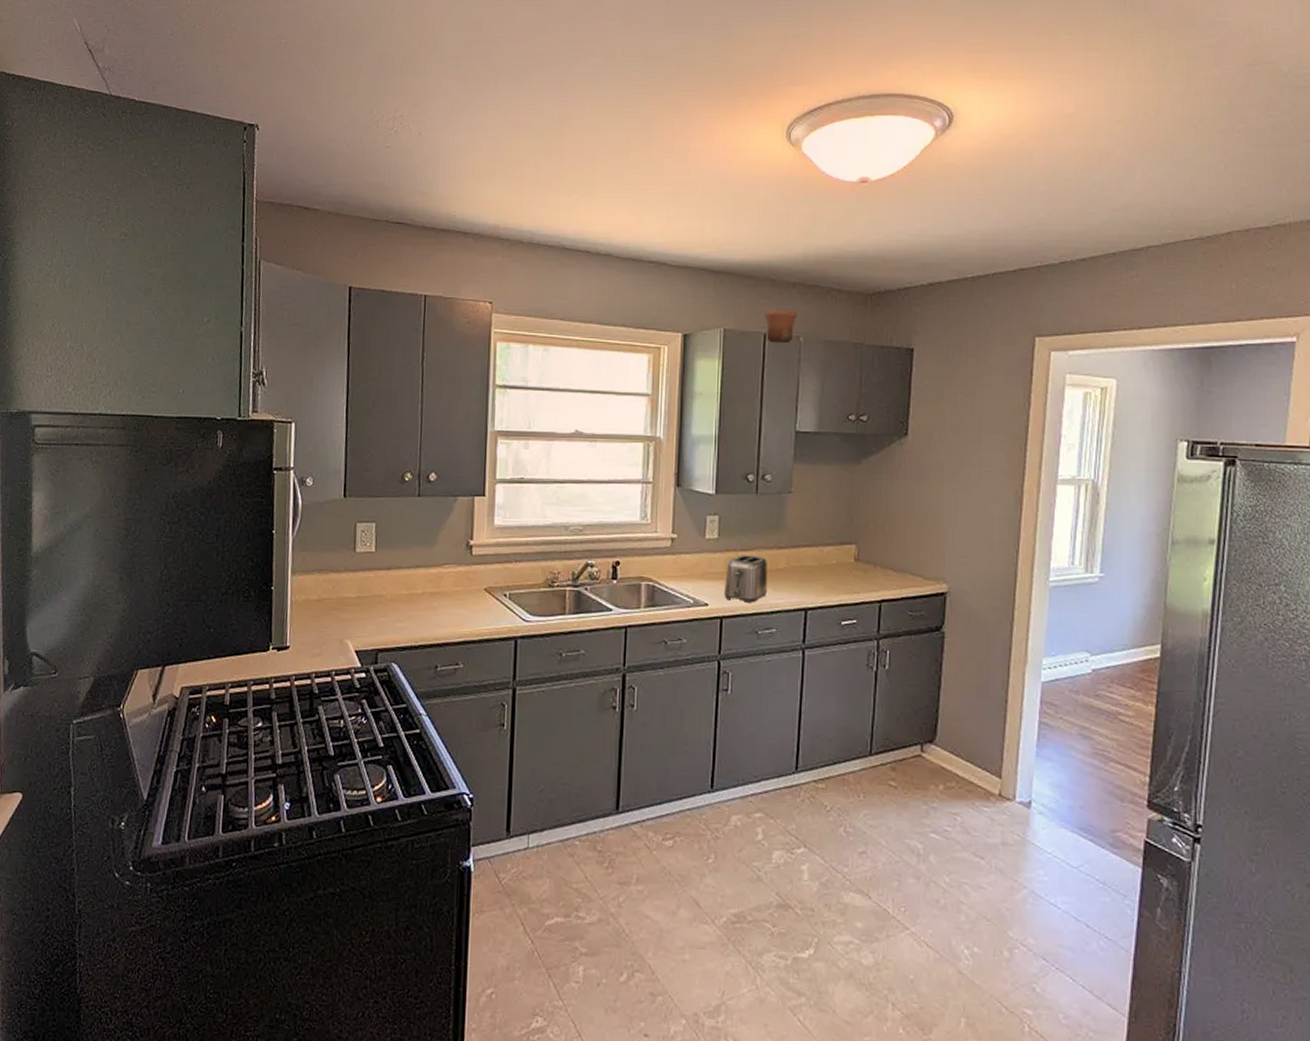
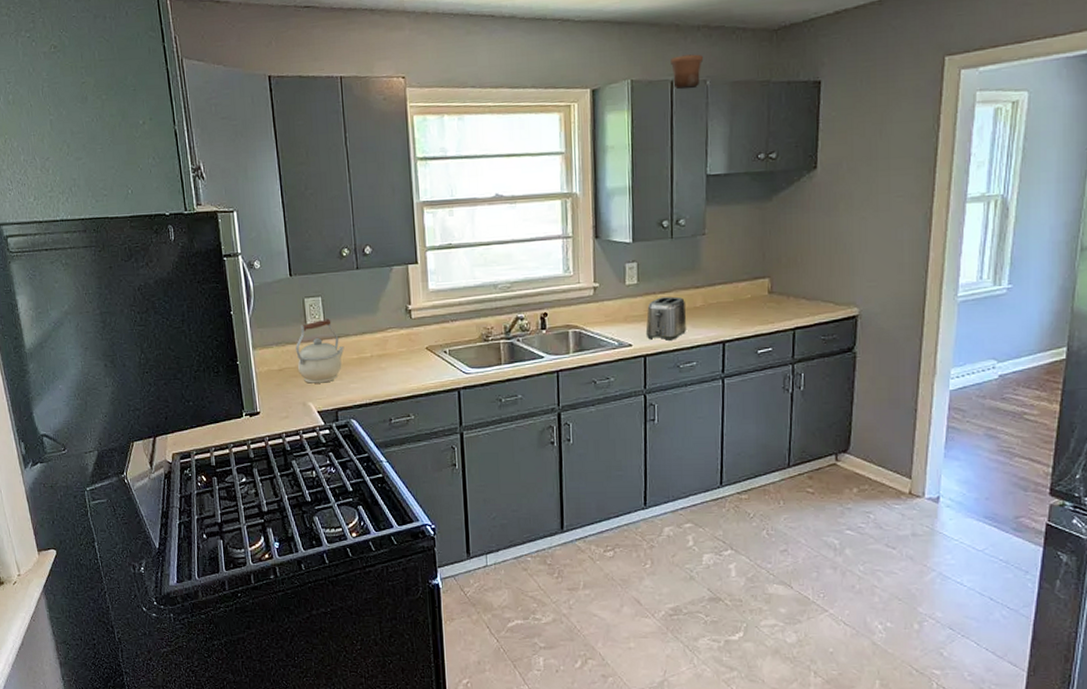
kettle: none [338,547,394,619] -> present [295,318,345,384]

